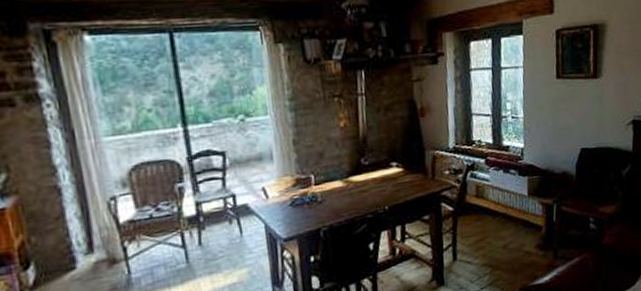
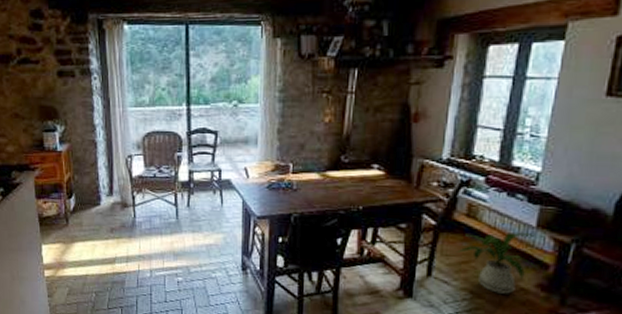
house plant: none [474,201,537,262] -> present [457,232,541,294]

